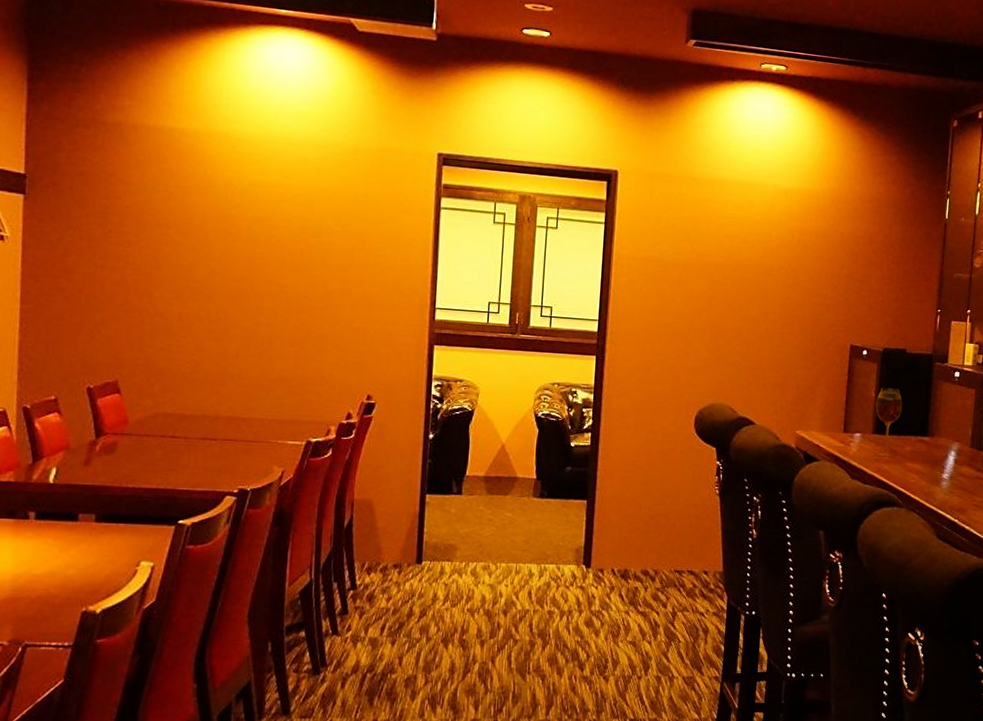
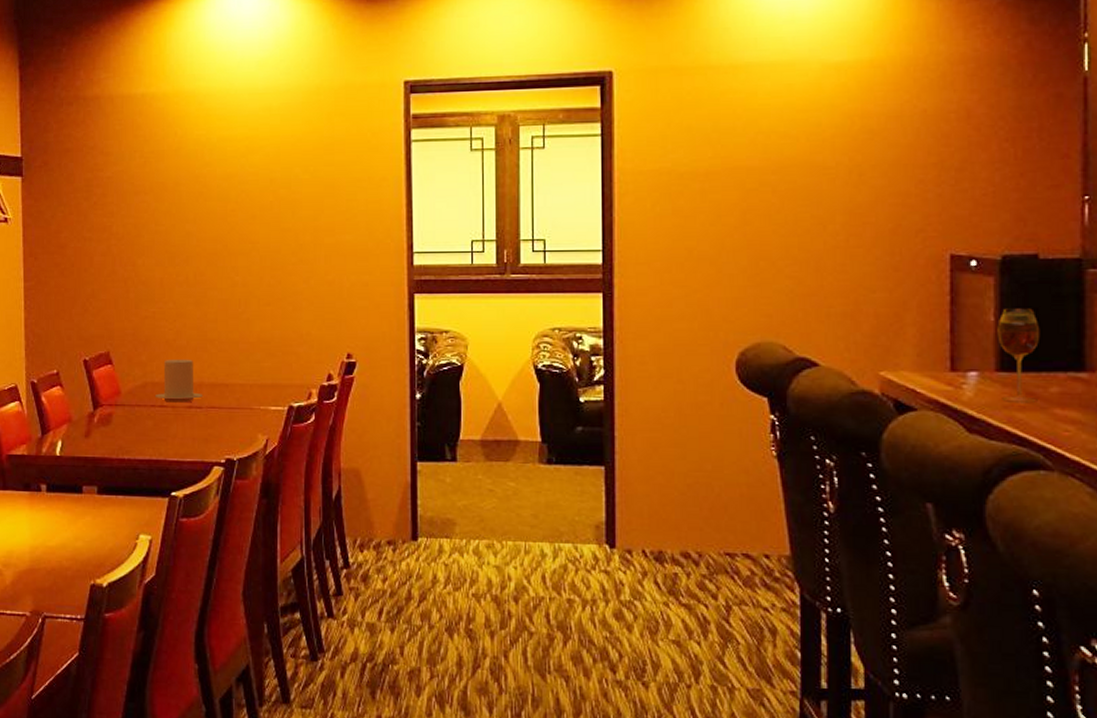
candle: none [166,392,219,435] -> present [154,360,204,403]

